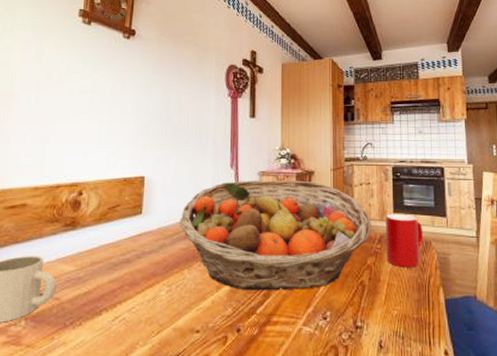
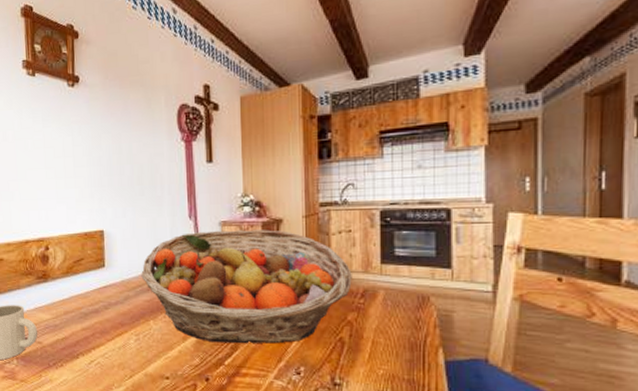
cup: present [386,214,424,268] -> none [371,265,420,325]

